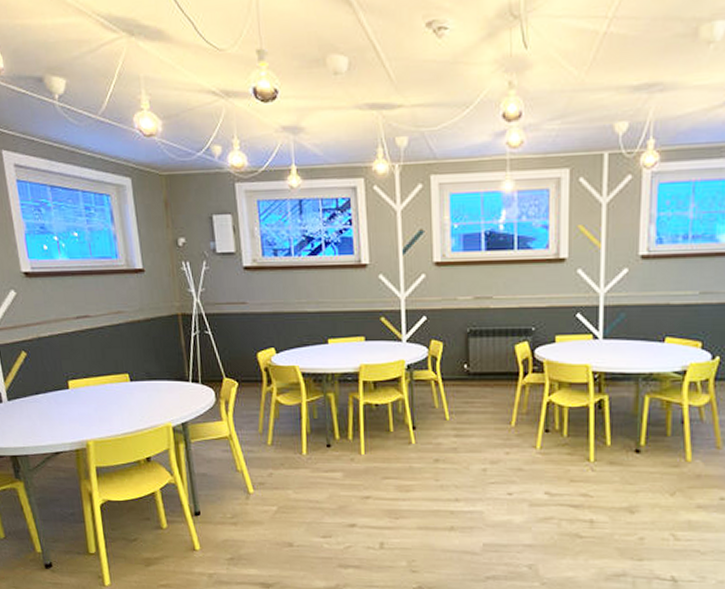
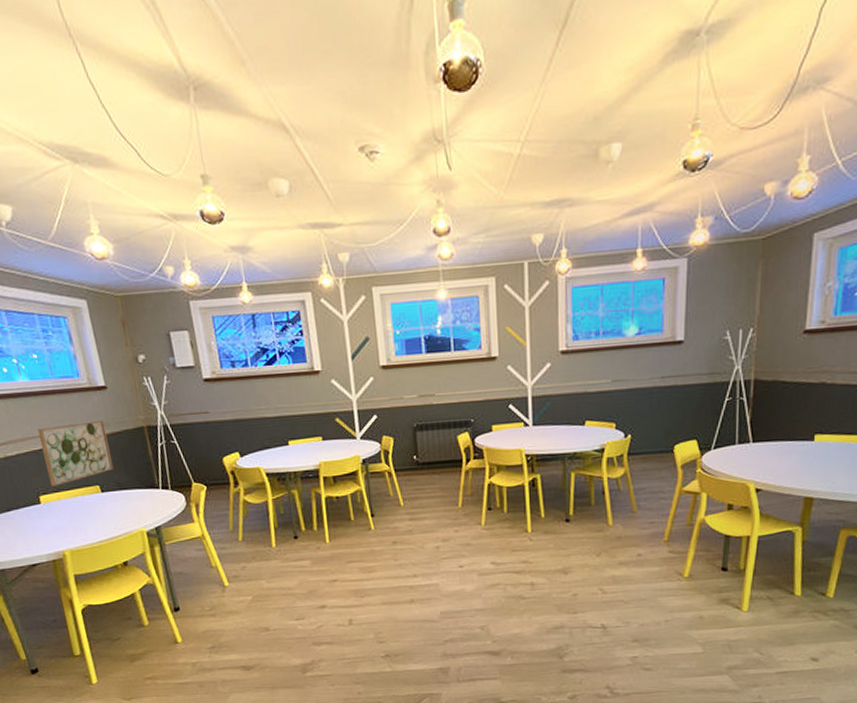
wall art: none [72,305,145,371] -> present [37,420,114,486]

